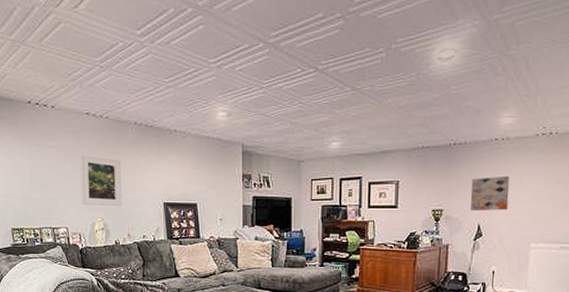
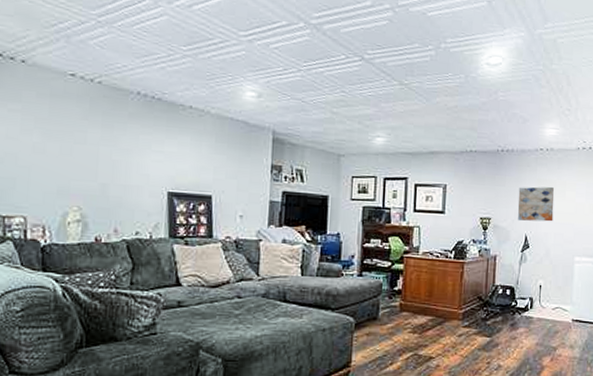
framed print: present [80,155,122,207] -> none [52,124,114,194]

